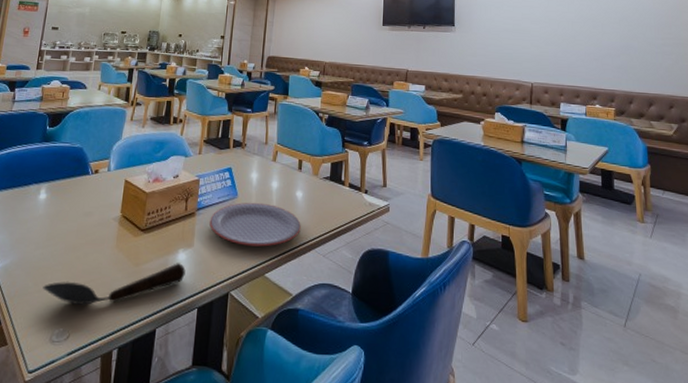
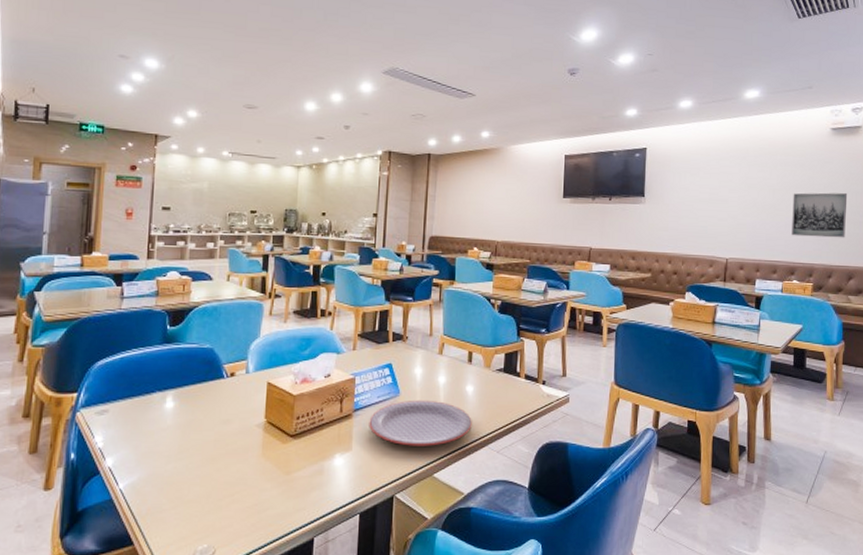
spoon: present [43,263,186,305] -> none [179,468,344,519]
wall art: none [590,25,643,67] -> present [792,192,848,238]

